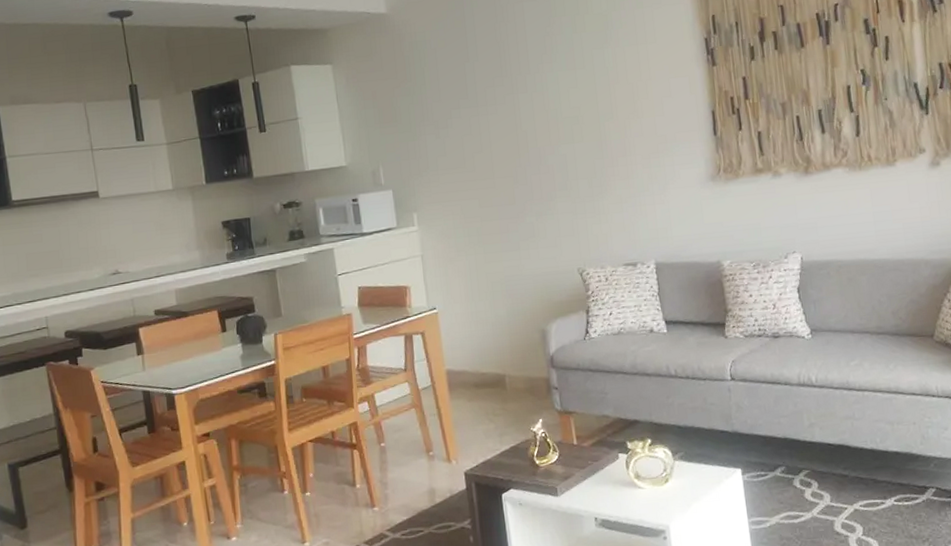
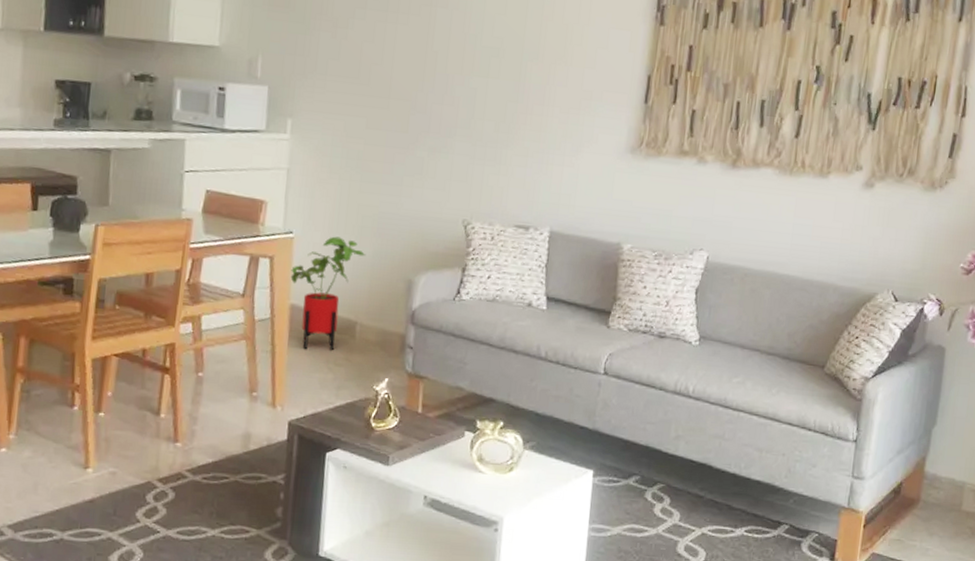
house plant: none [441,304,501,407] -> present [290,236,366,351]

